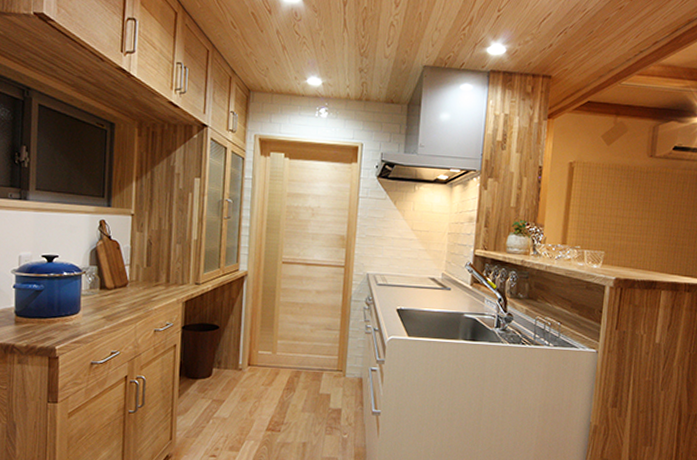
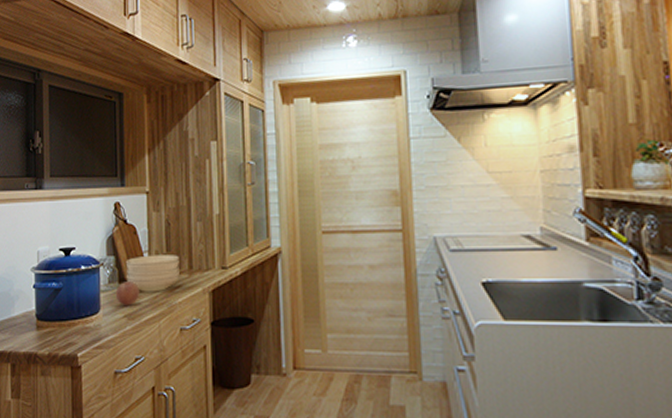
fruit: none [96,288,120,309] -> present [115,280,140,306]
bowl: none [106,268,159,299] -> present [125,255,181,292]

